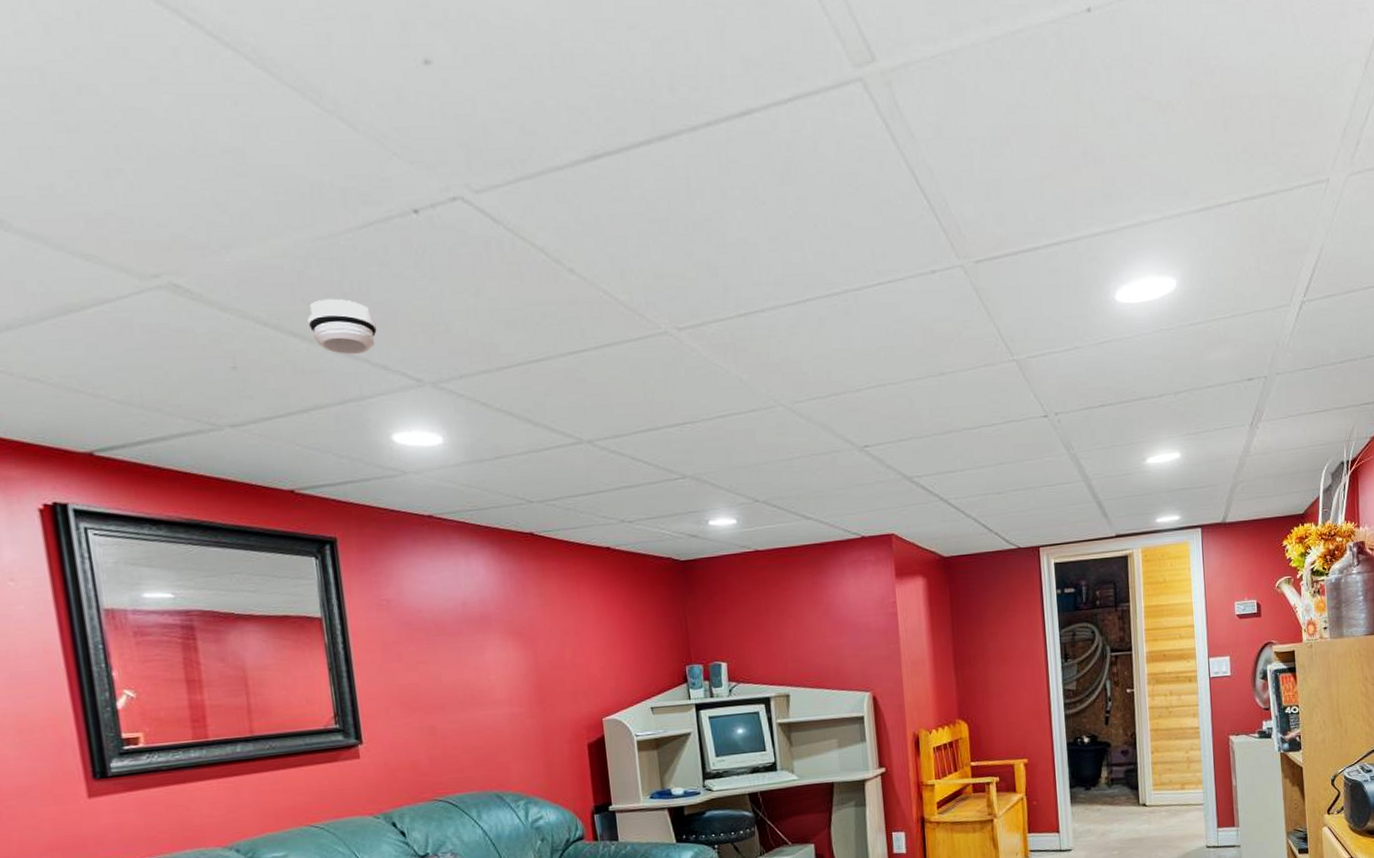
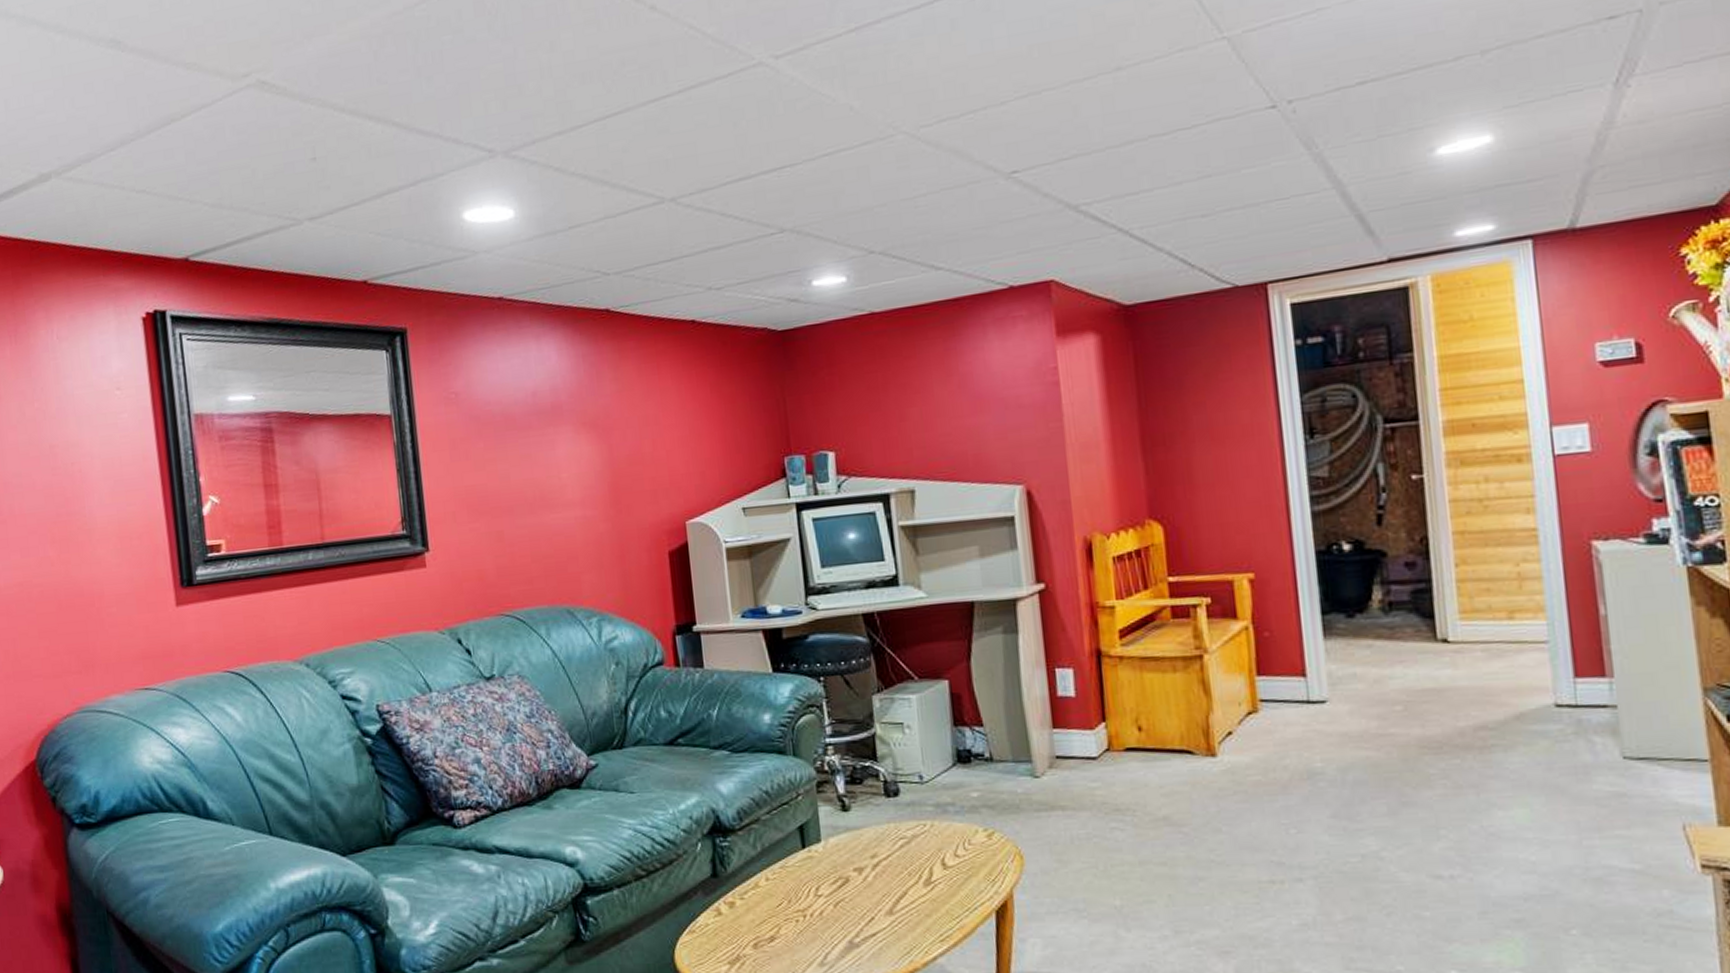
smoke detector: present [307,298,377,355] -> none [382,74,449,133]

